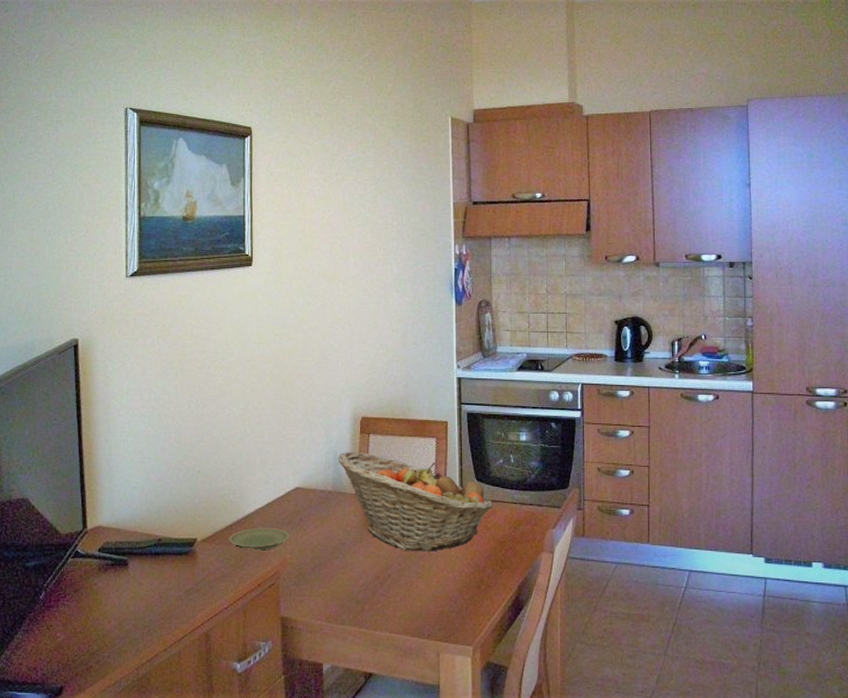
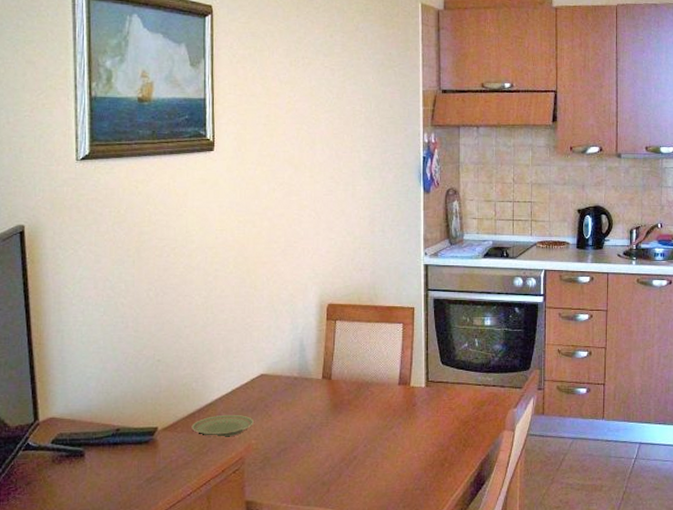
fruit basket: present [337,451,493,551] -> none [303,337,458,433]

